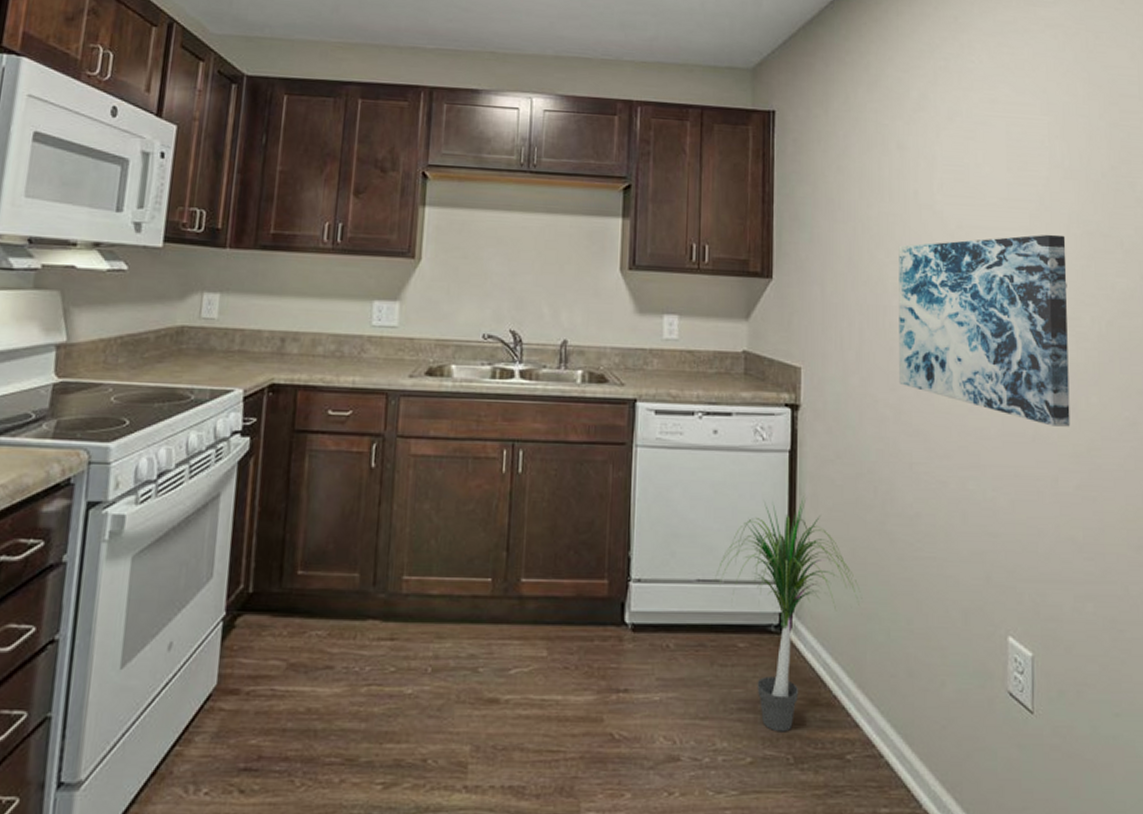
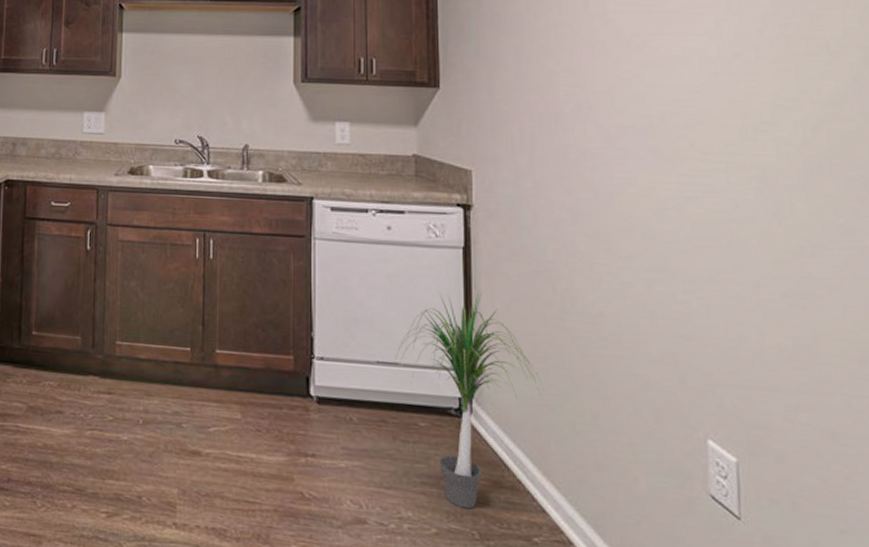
wall art: present [899,234,1070,427] -> none [569,38,773,233]

